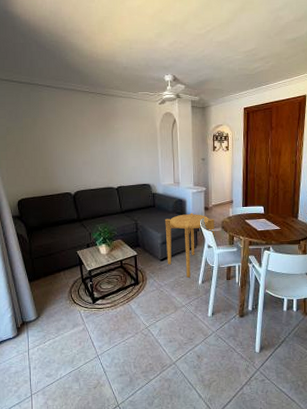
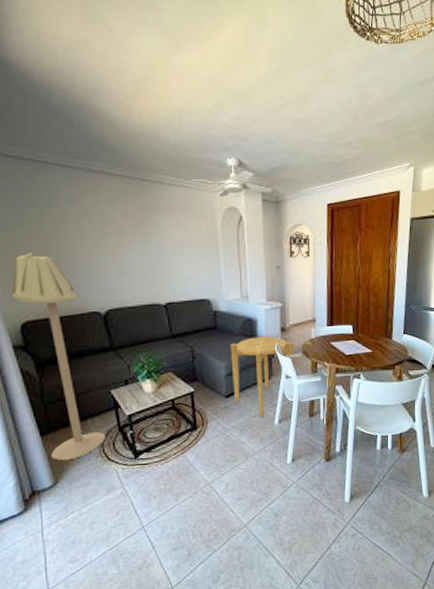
floor lamp: none [12,149,73,302] -> present [11,253,105,461]

